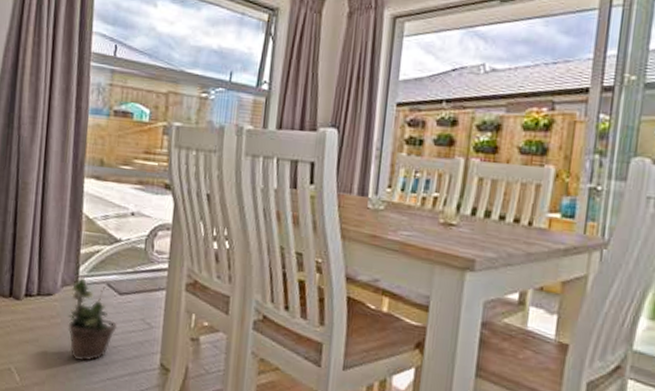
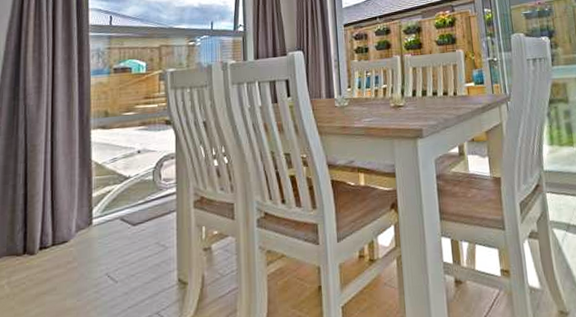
potted plant: present [67,277,118,362] -> none [84,218,134,299]

